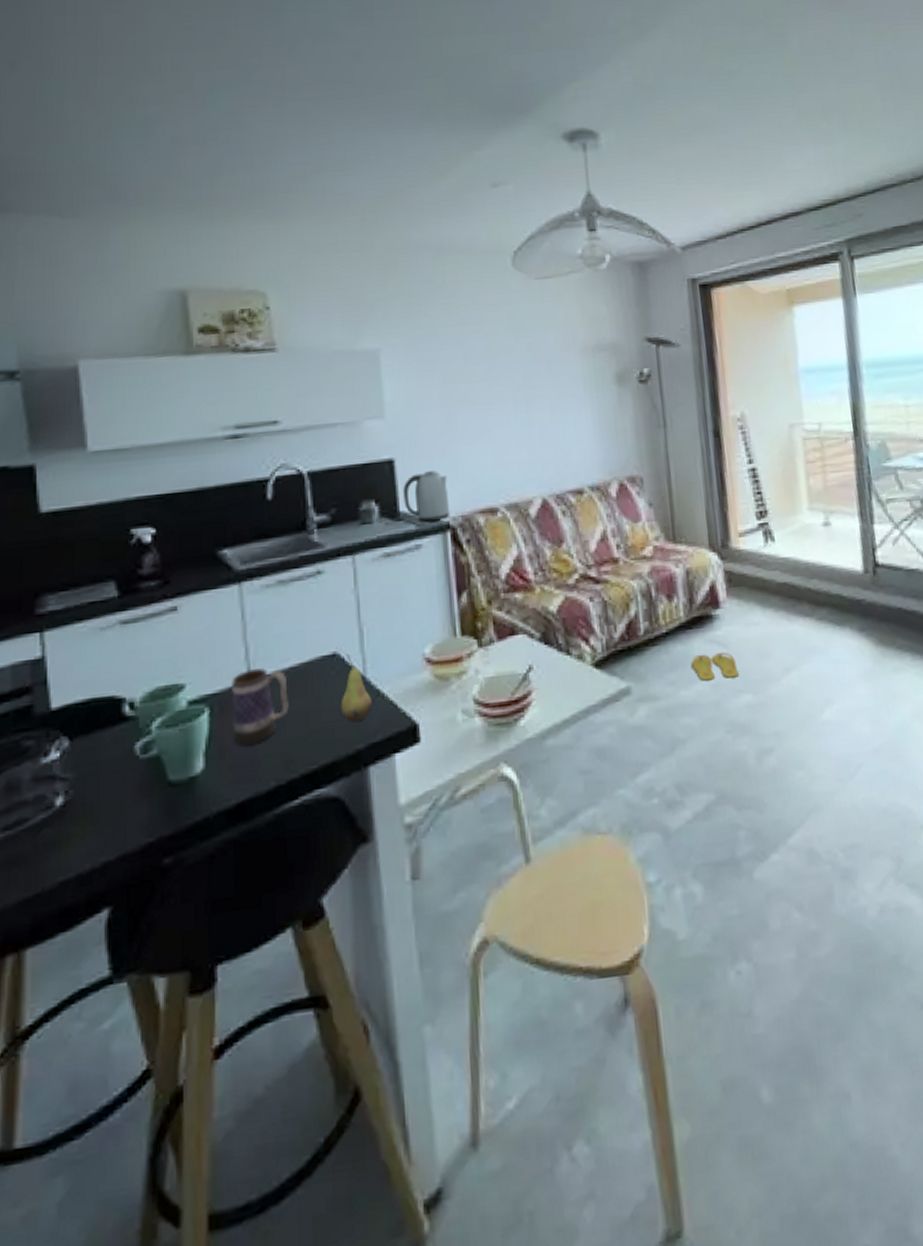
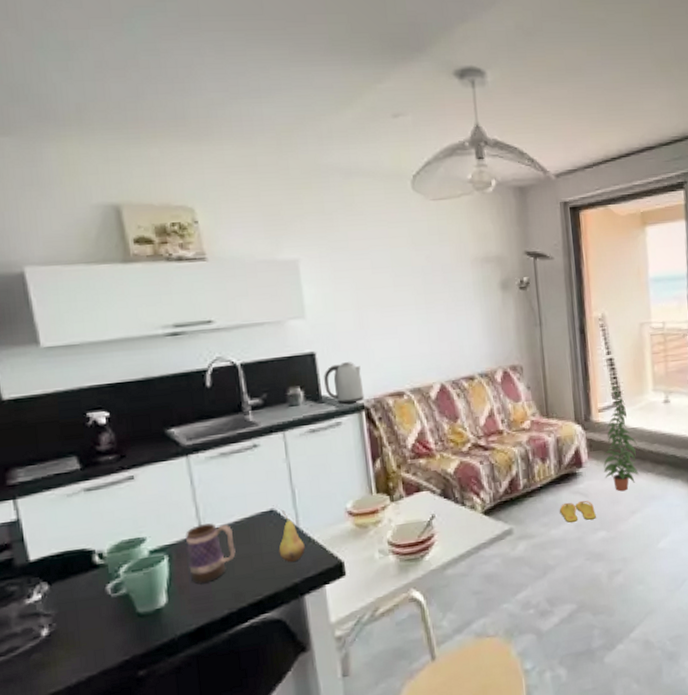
plant: none [747,502,794,641] -> present [603,385,639,491]

